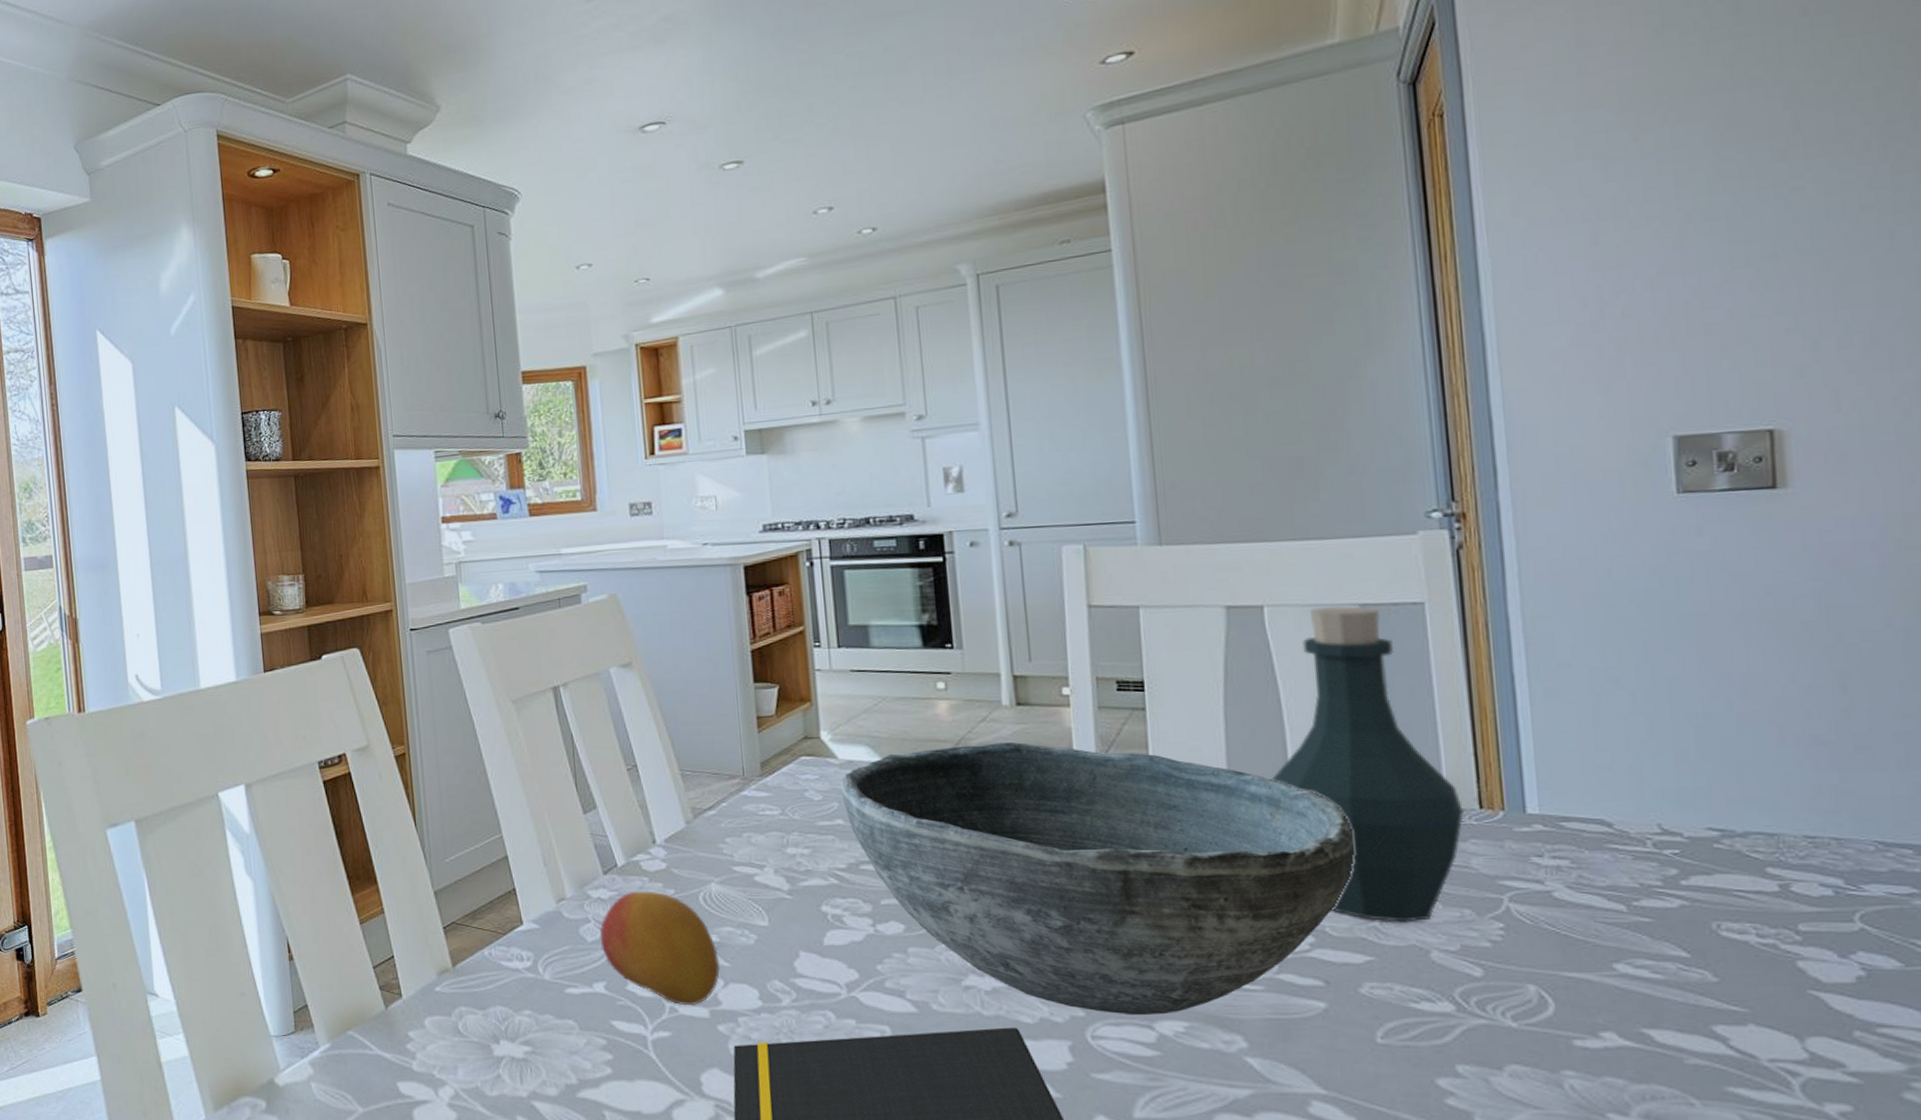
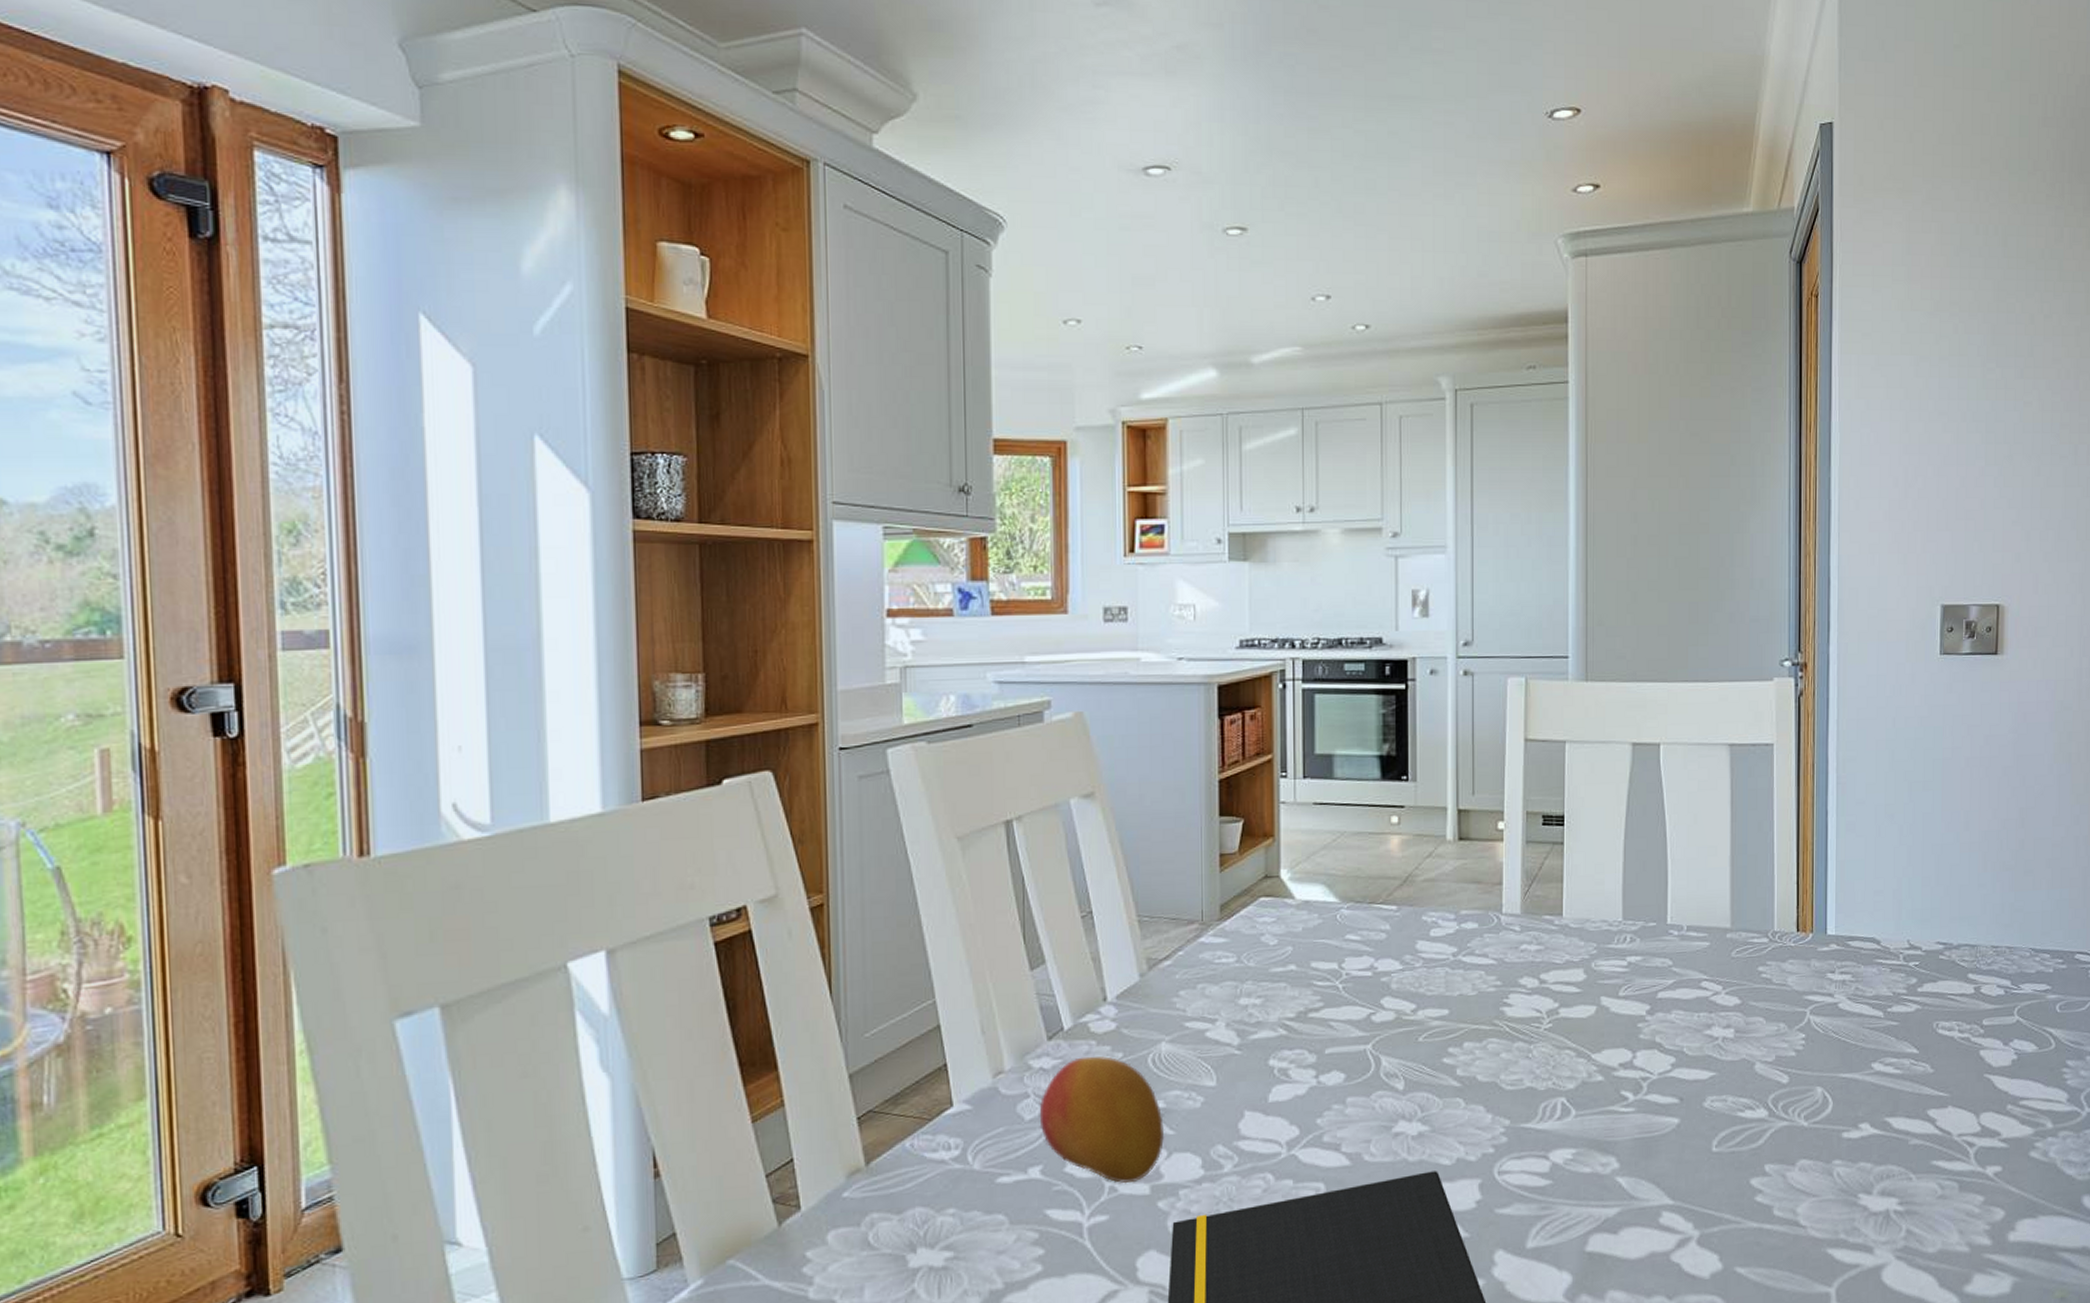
bowl: present [841,742,1356,1016] -> none [1296,878,1710,1148]
bottle: present [1272,606,1464,922] -> none [1655,745,1786,1039]

